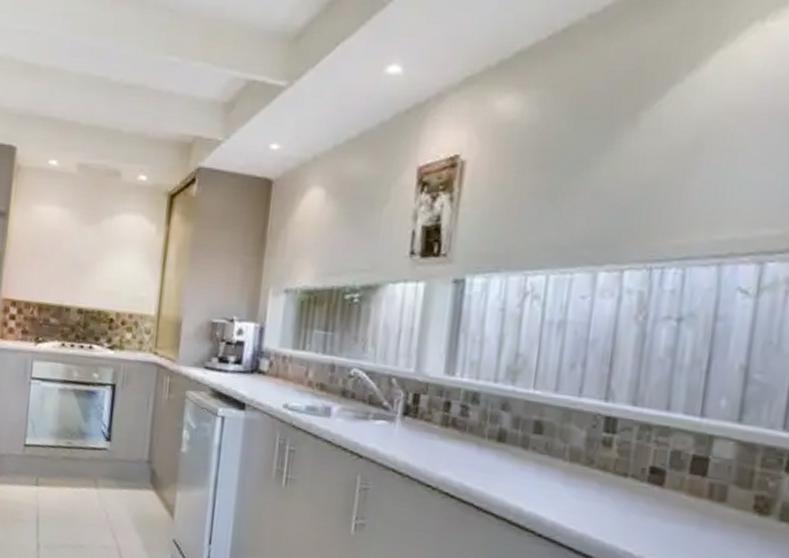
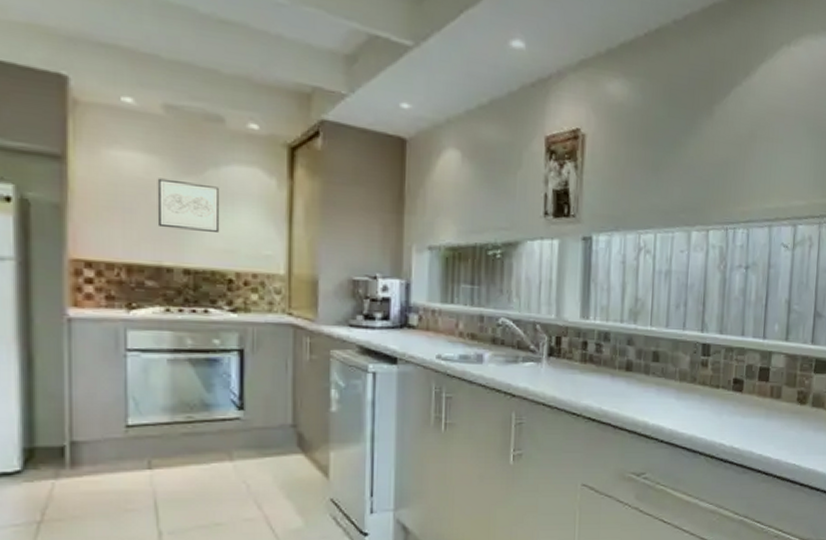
wall art: none [63,228,111,276] -> present [157,178,220,232]

